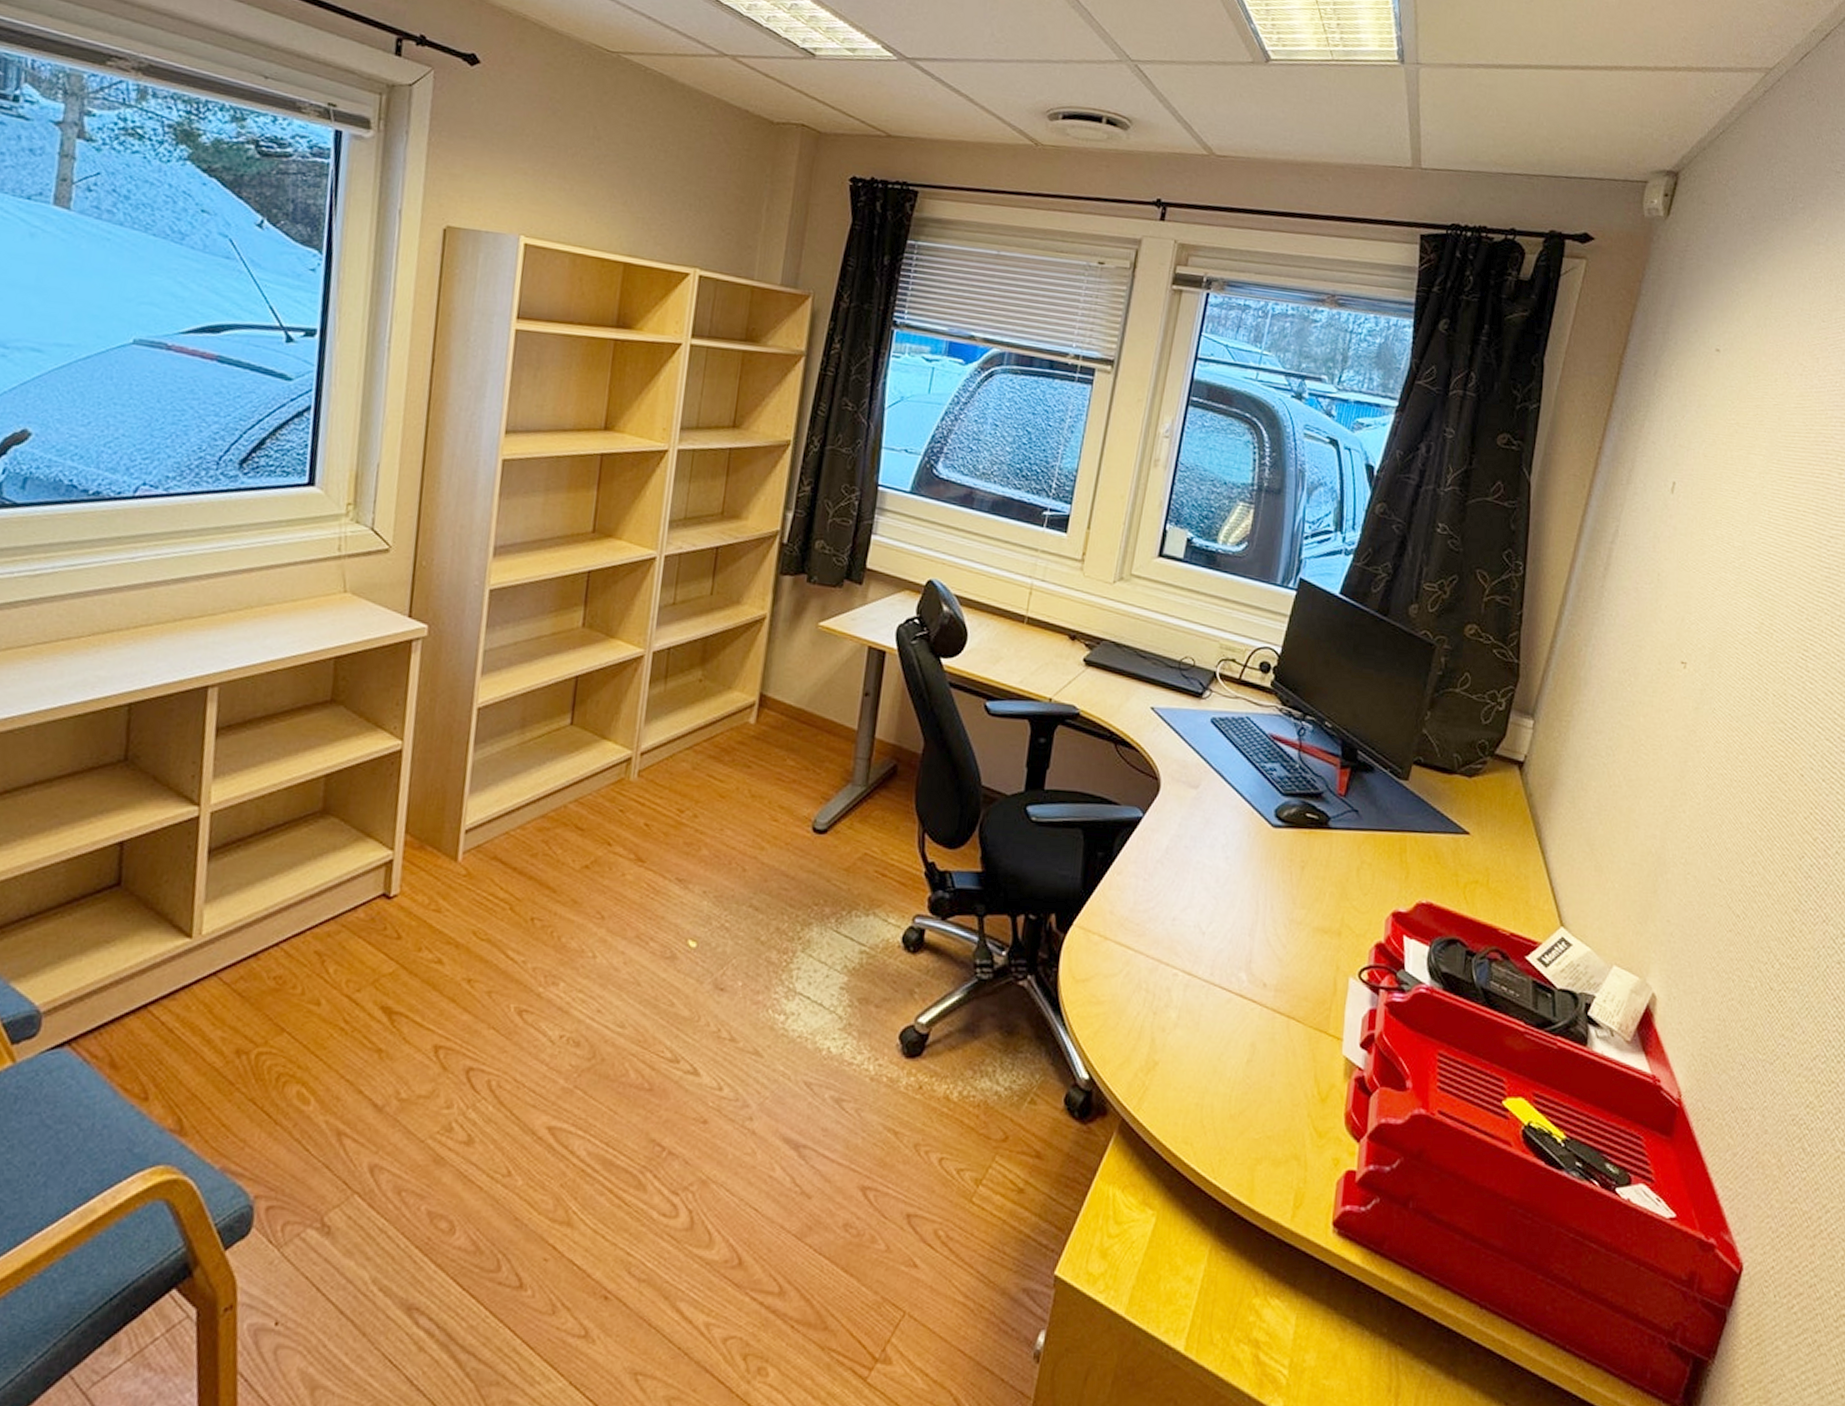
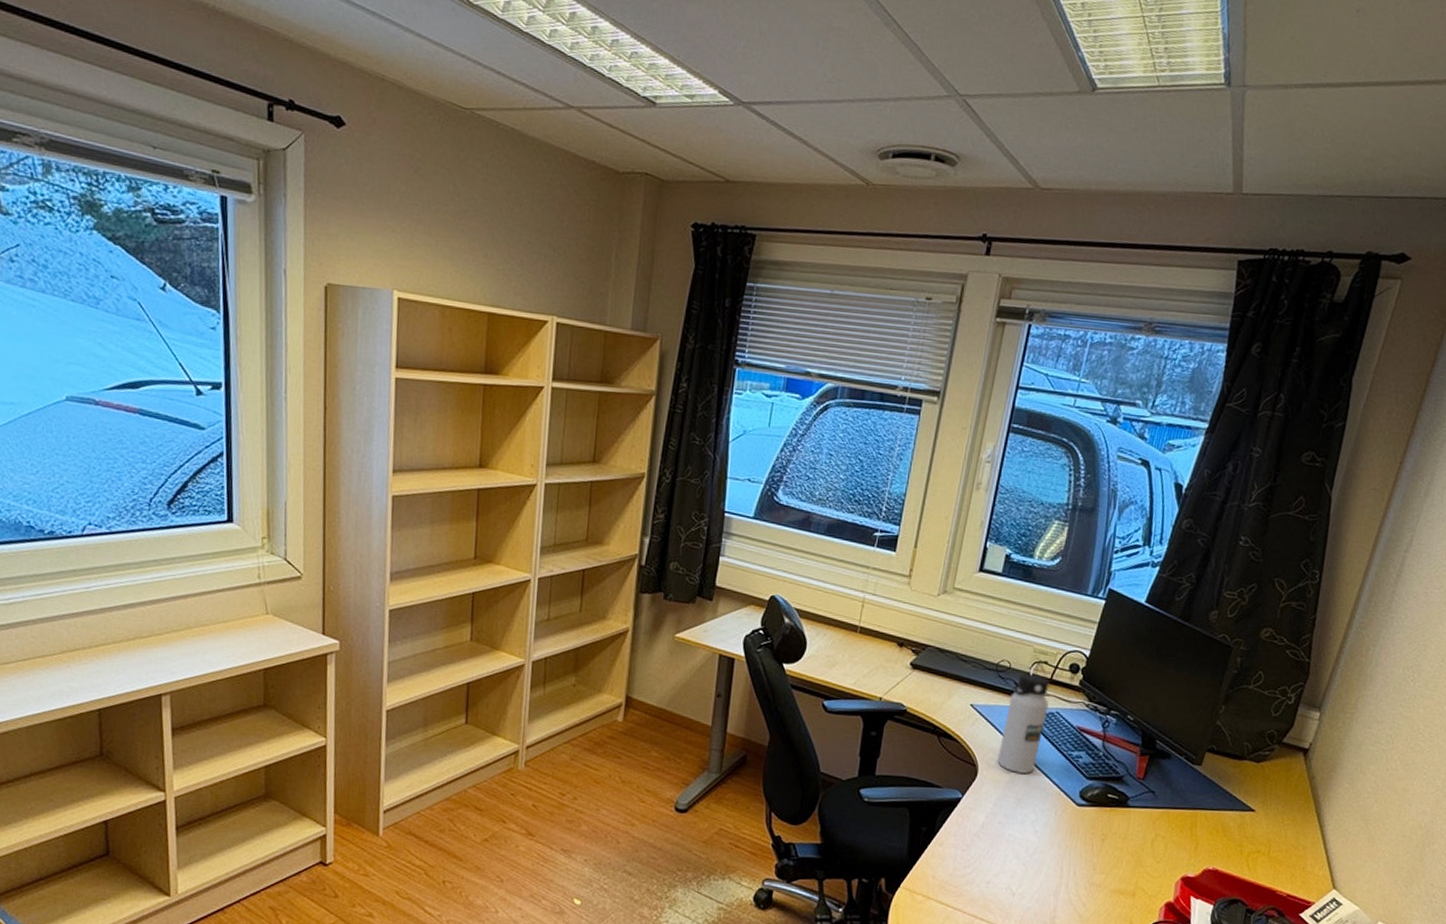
water bottle: none [1182,672,1238,789] -> present [997,673,1049,774]

